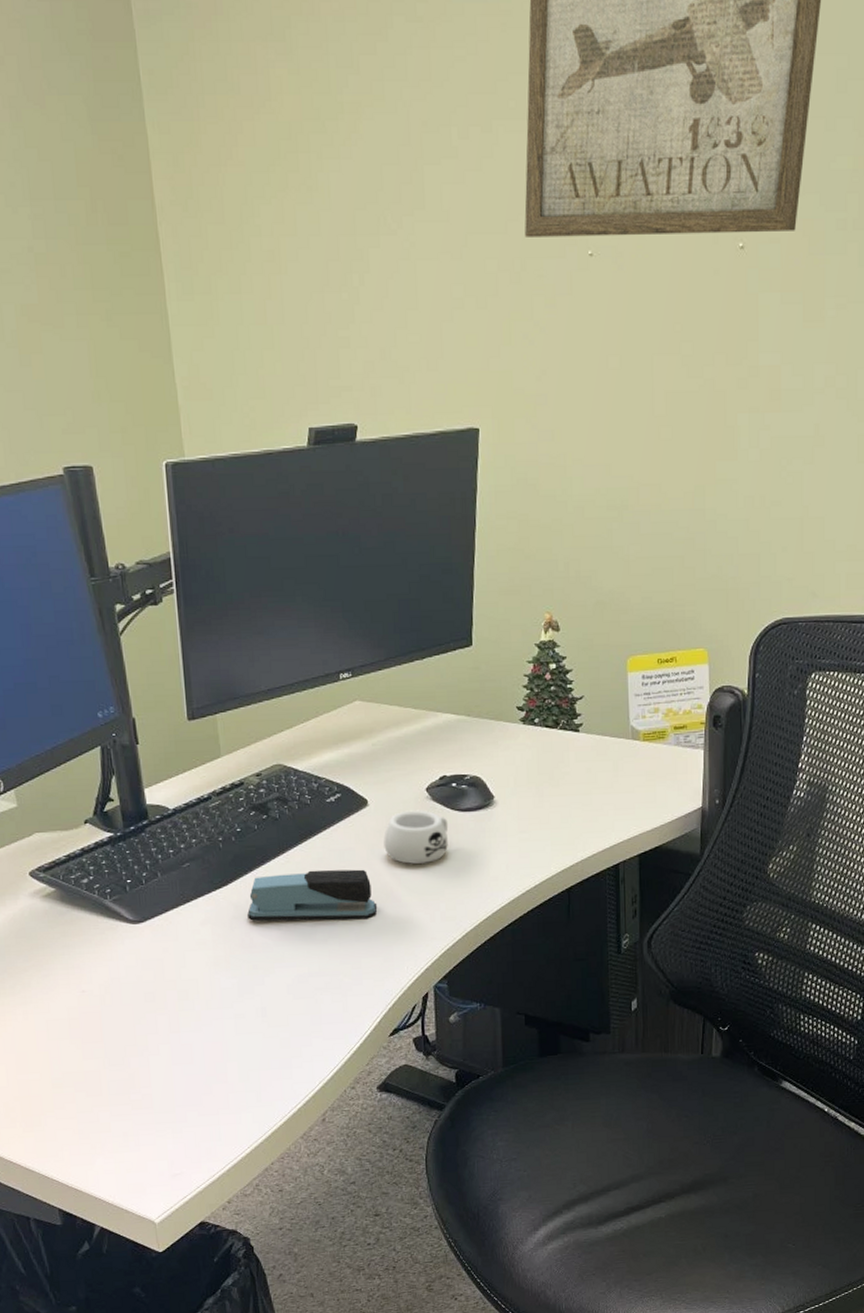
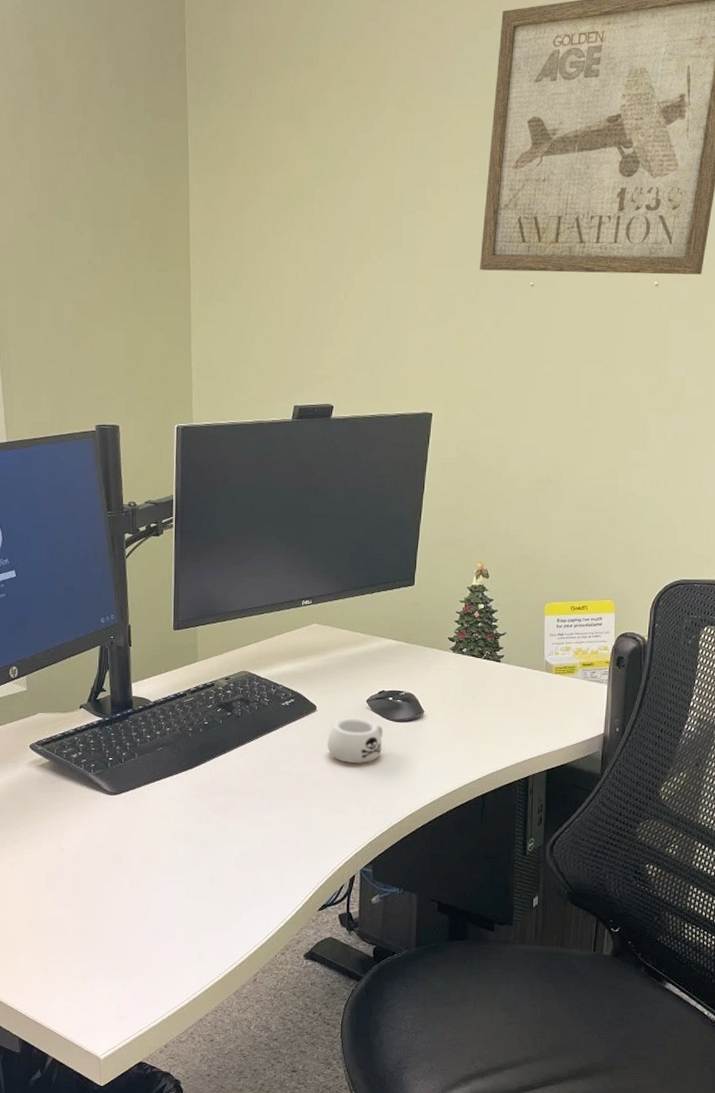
stapler: present [247,869,378,922] -> none [207,761,318,807]

